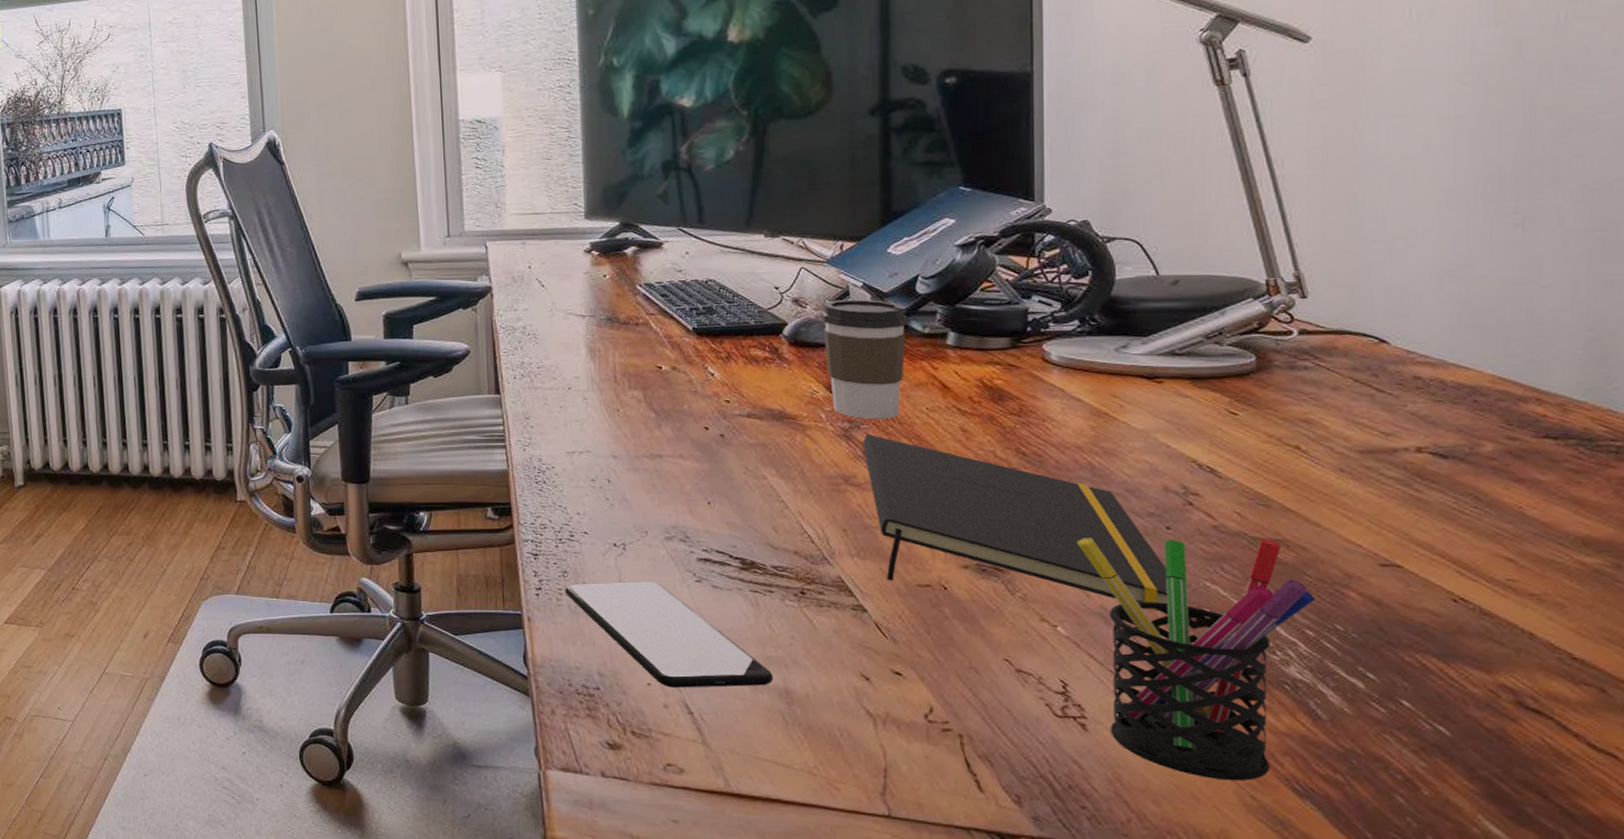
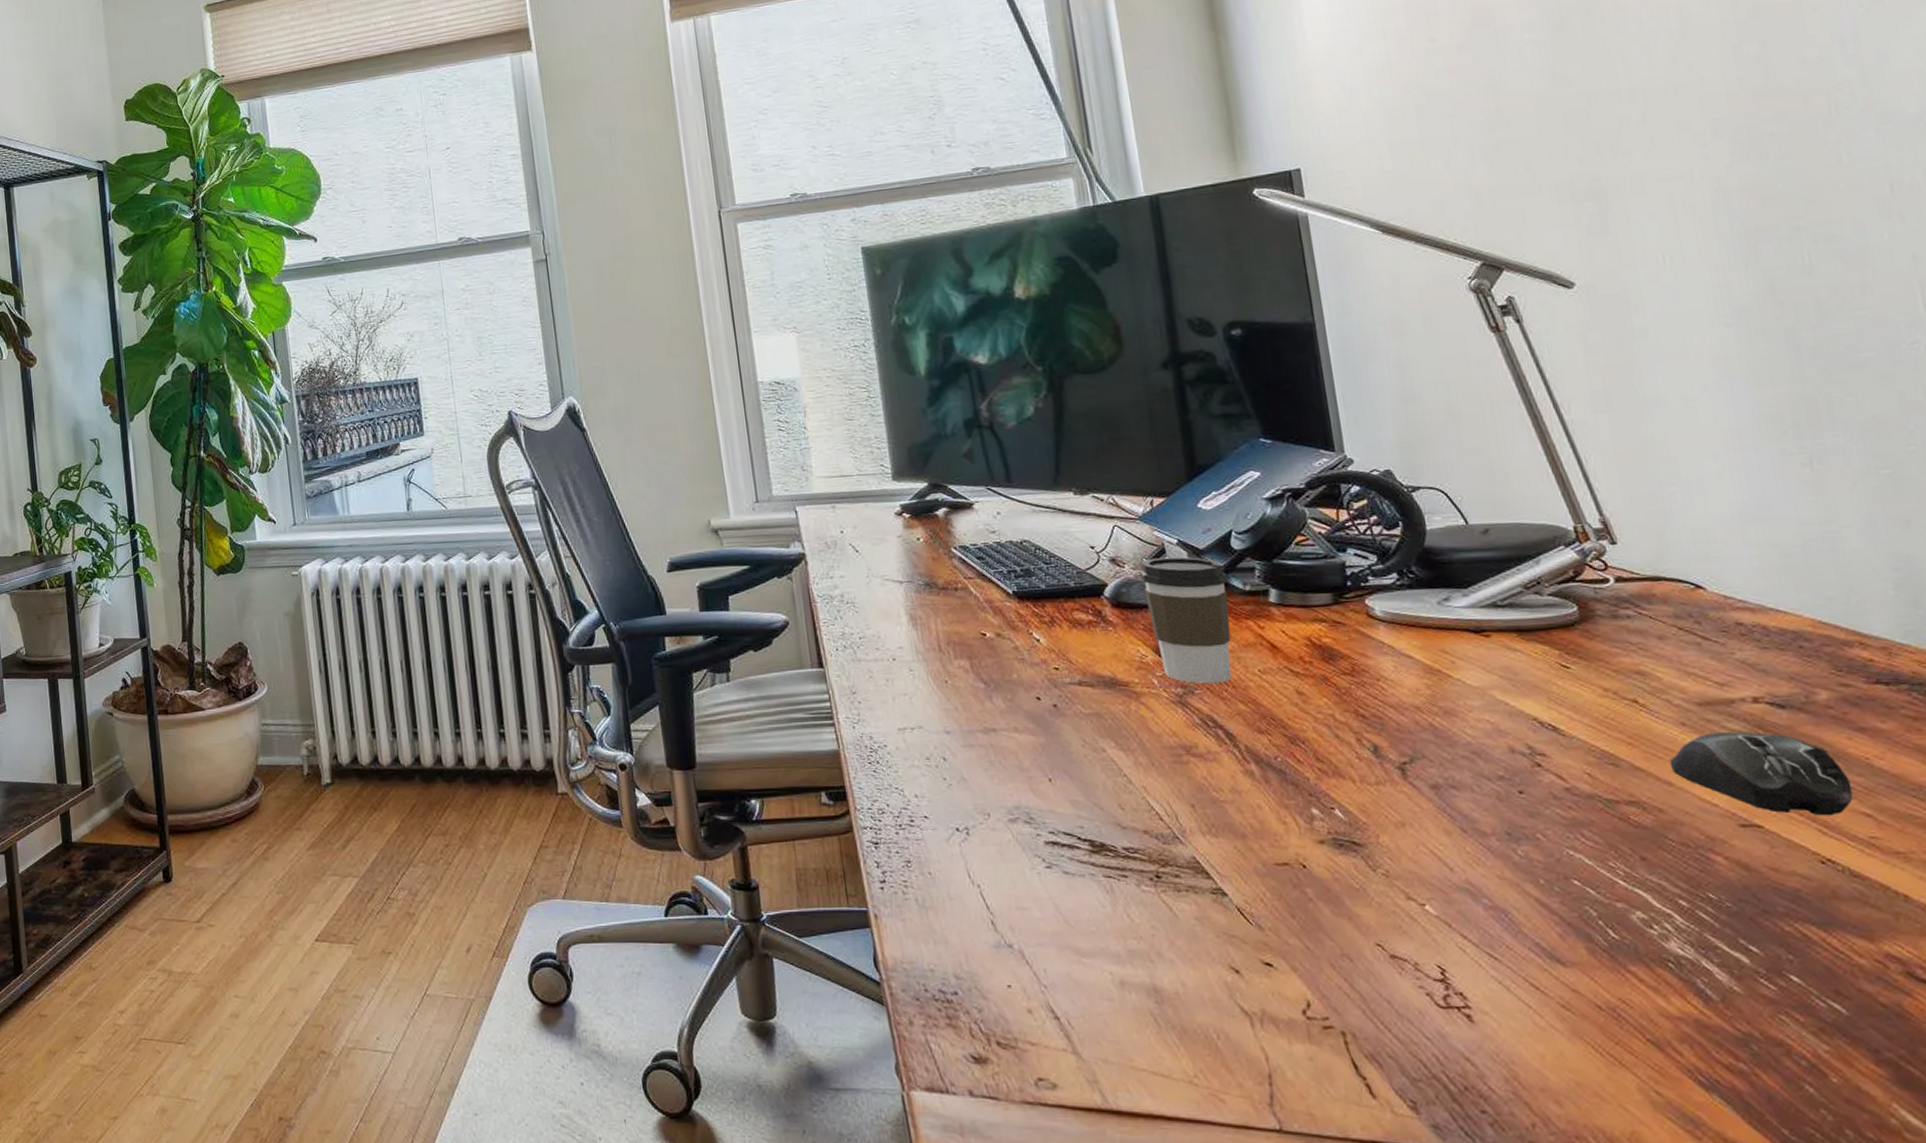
smartphone: present [565,581,774,688] -> none [910,869,1140,989]
notepad: present [862,435,1168,610] -> none [1198,700,1534,884]
pen holder: present [1076,538,1315,781] -> none [1430,801,1682,1075]
computer mouse: none [1321,479,1499,559] -> present [1669,732,1853,816]

